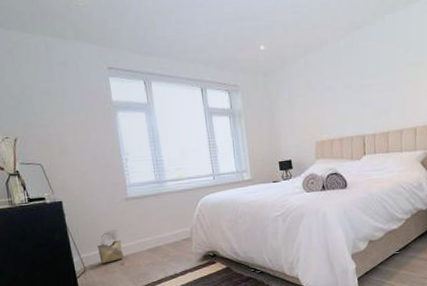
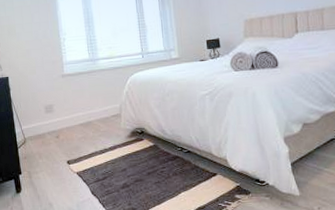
woven basket: present [98,232,124,264] -> none [37,107,59,136]

